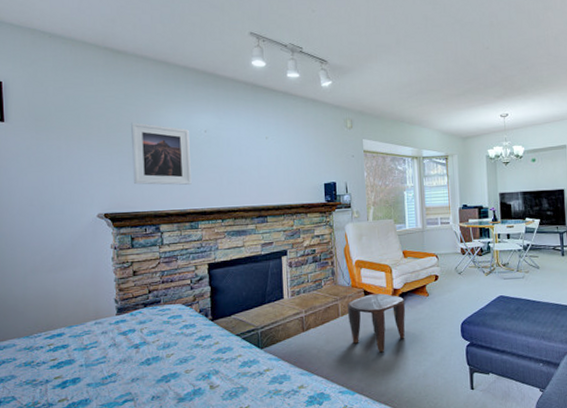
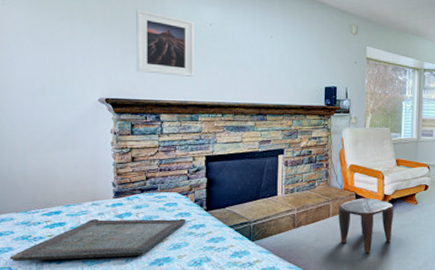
serving tray: none [13,330,192,390] -> present [10,218,186,262]

